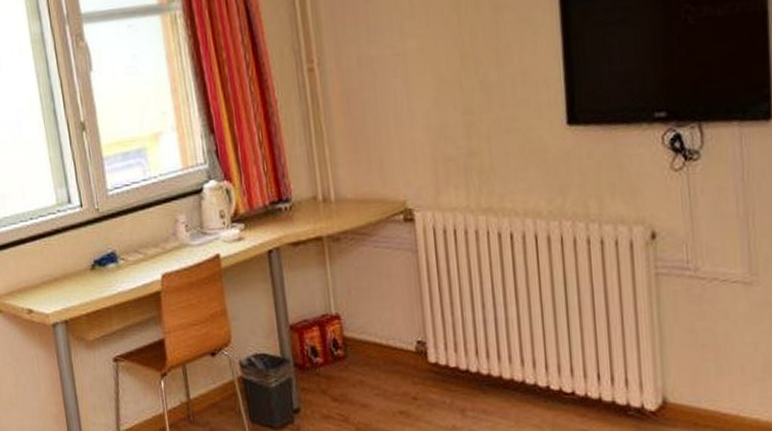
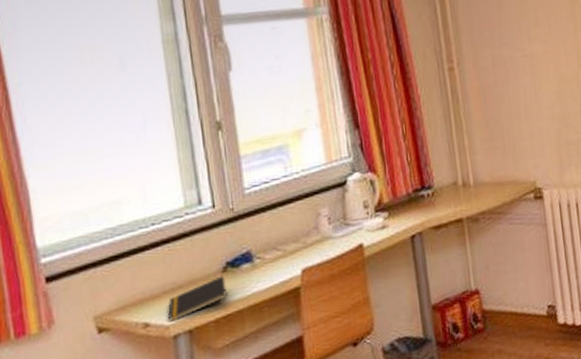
notepad: none [46,273,97,311] -> present [167,275,228,322]

